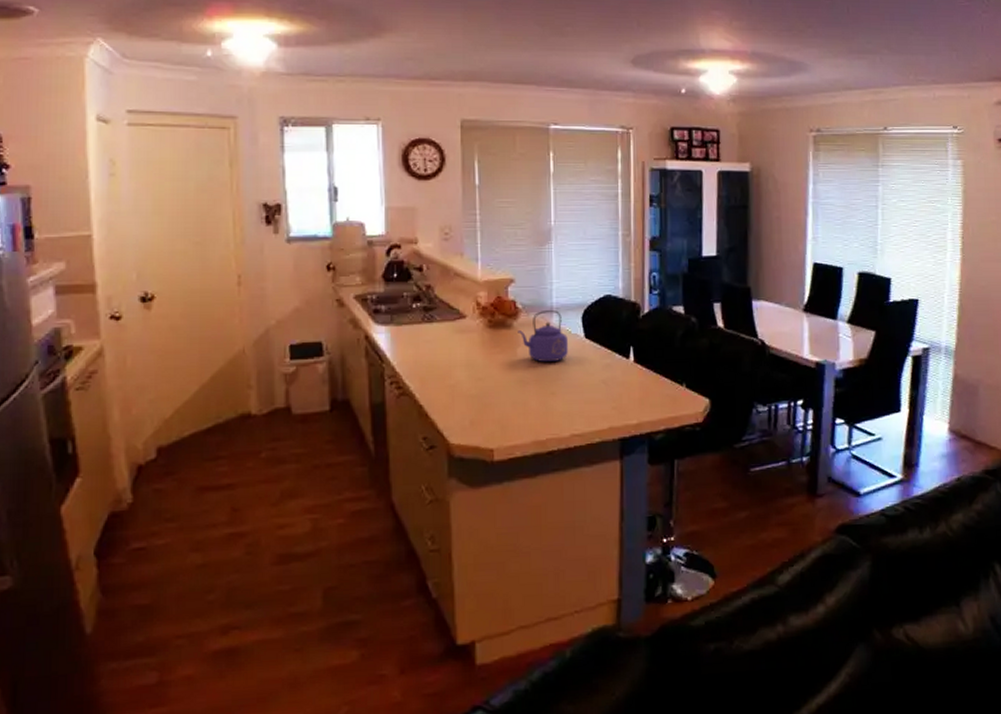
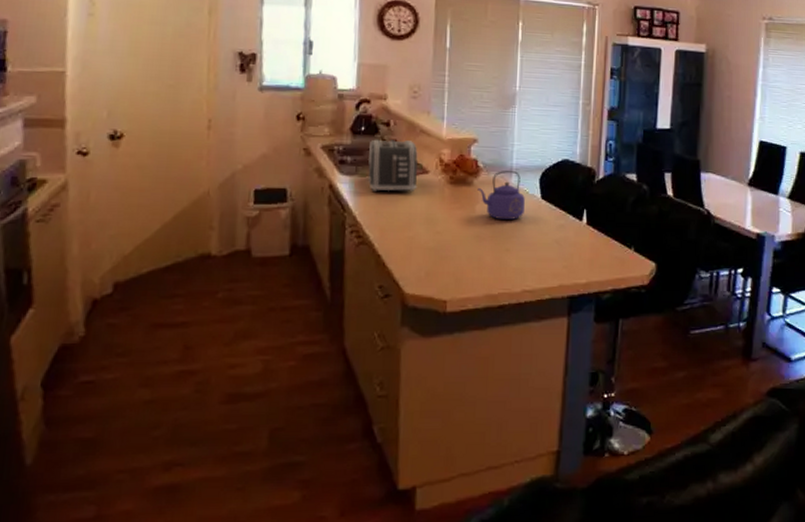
toaster: none [402,285,455,340] -> present [367,139,418,193]

